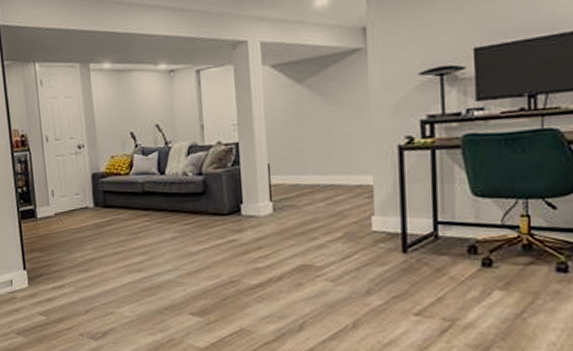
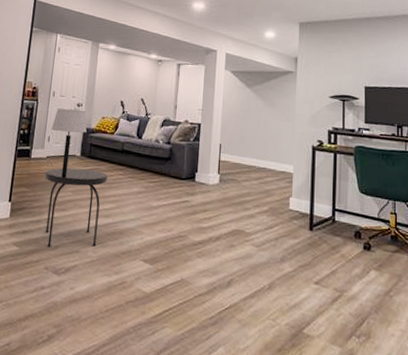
table lamp: none [52,153,96,232] -> present [51,109,87,176]
side table: none [56,220,133,313] -> present [44,168,108,247]

